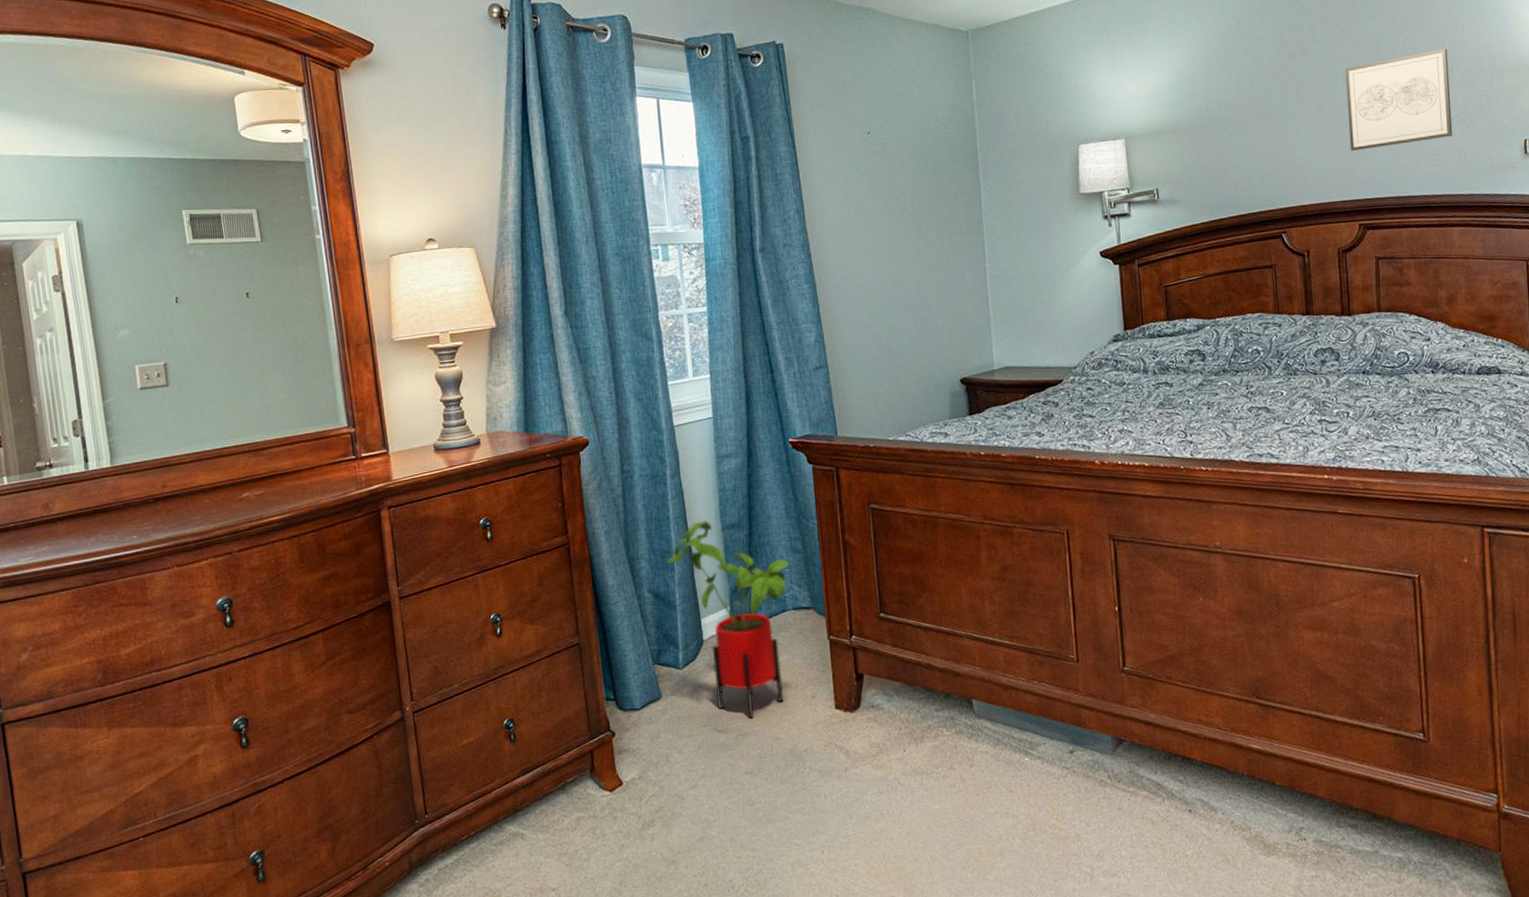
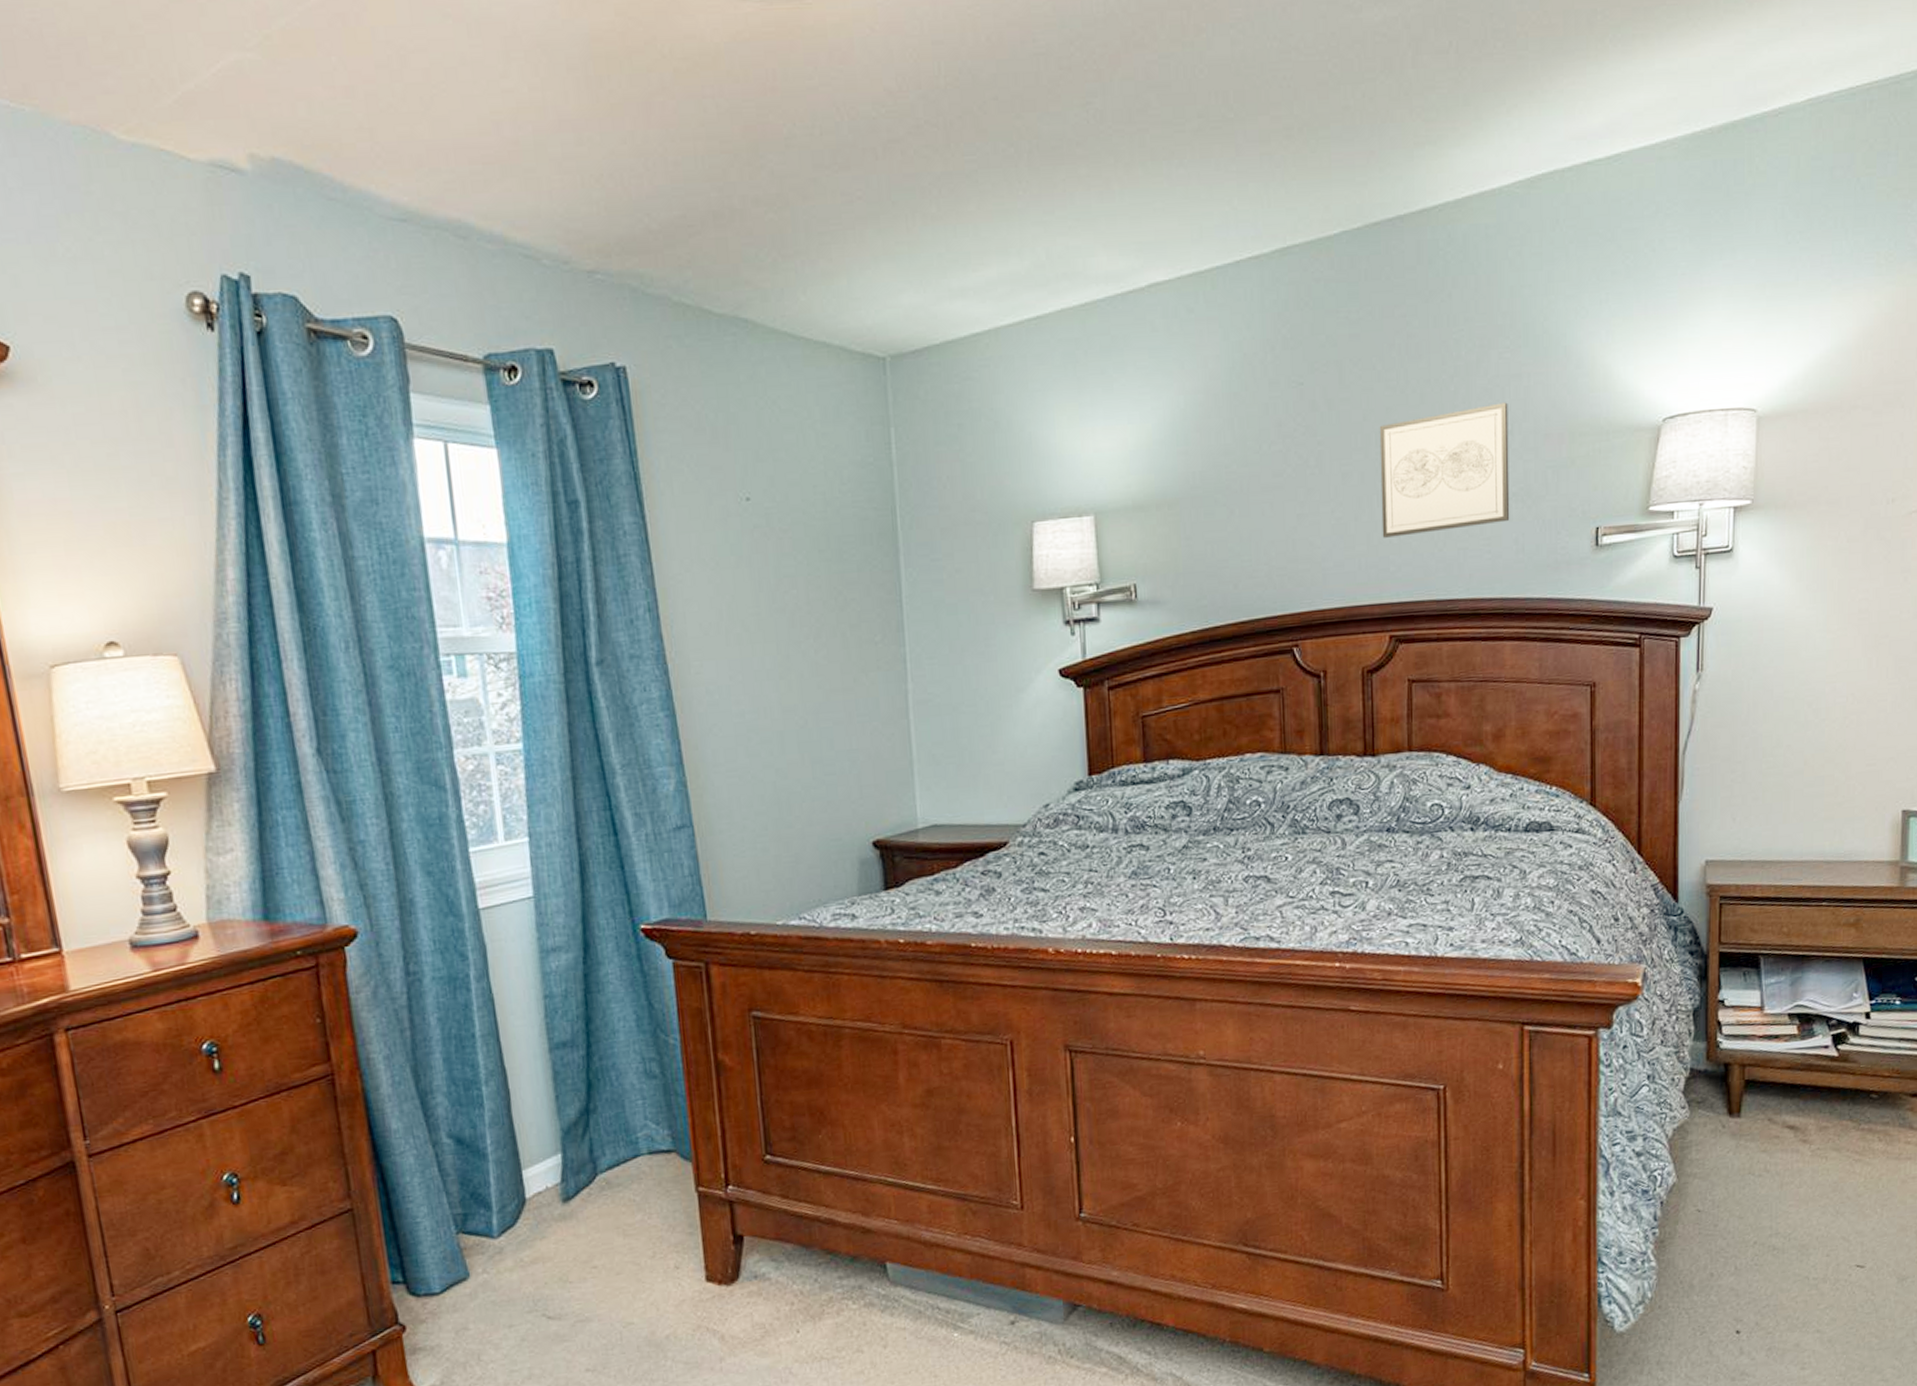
house plant: present [666,520,790,720] -> none [472,1037,643,1301]

